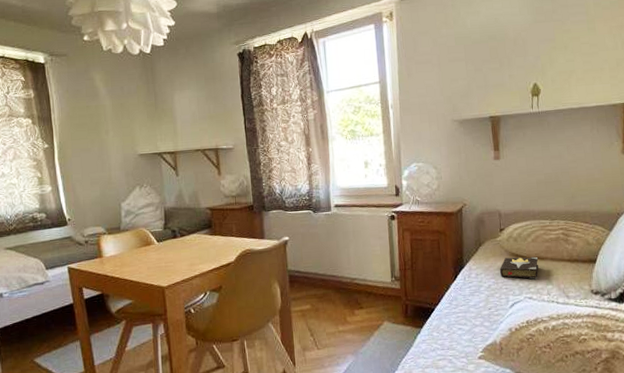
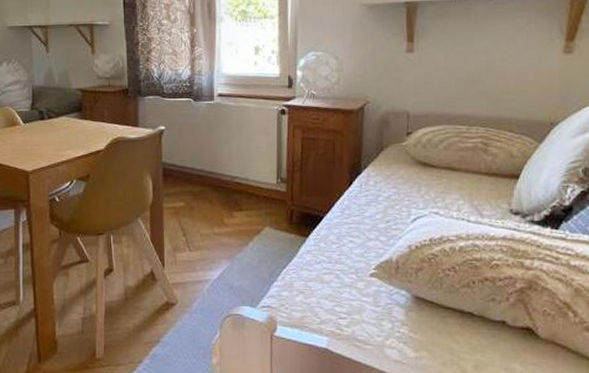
hardback book: present [500,257,539,280] -> none [403,165,450,192]

